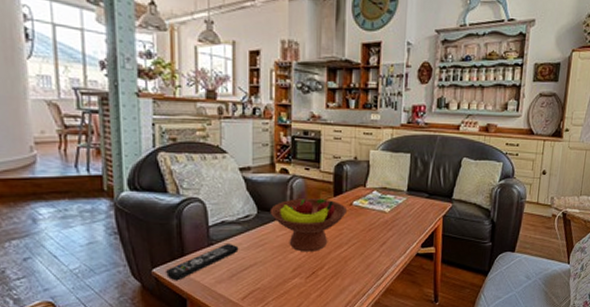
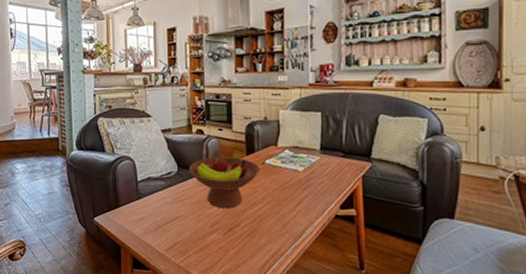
remote control: present [166,244,239,281] -> none [105,198,163,229]

